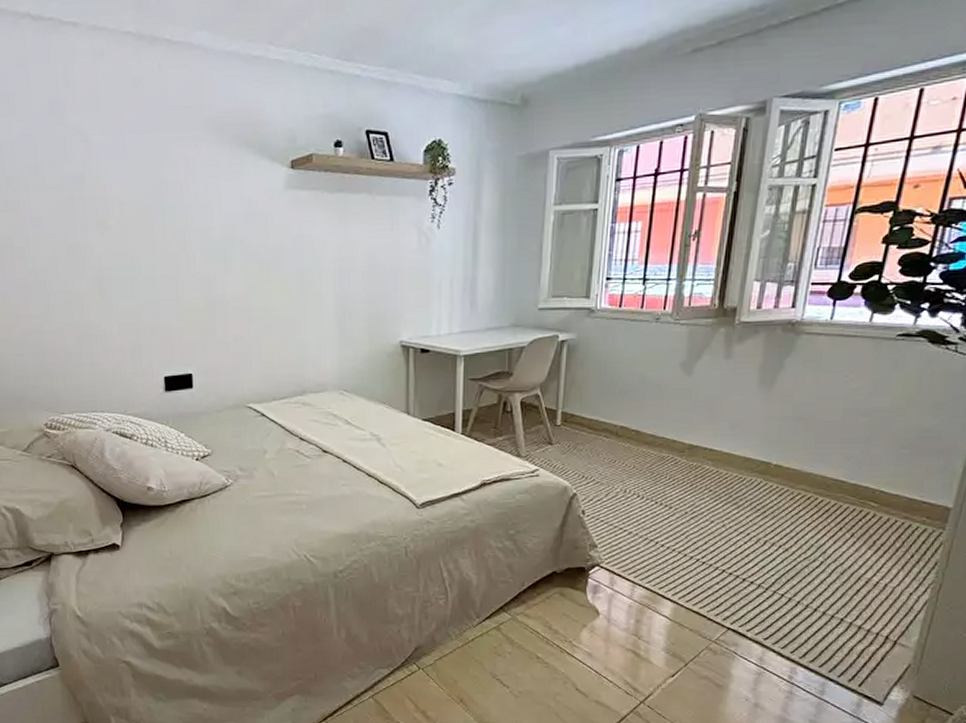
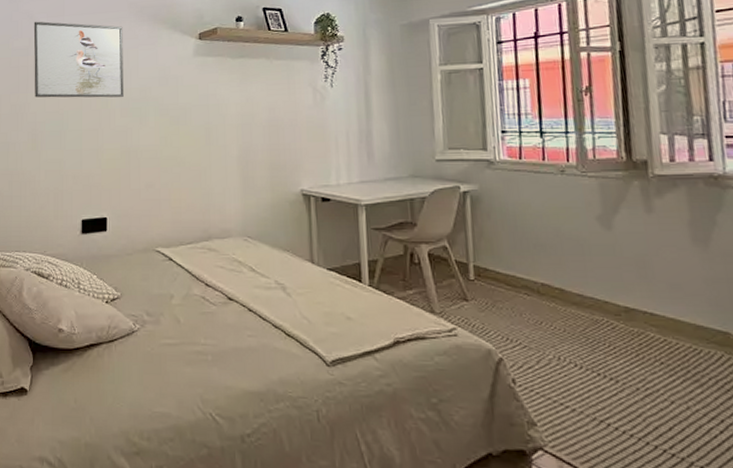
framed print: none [86,139,204,239] -> present [33,21,124,98]

